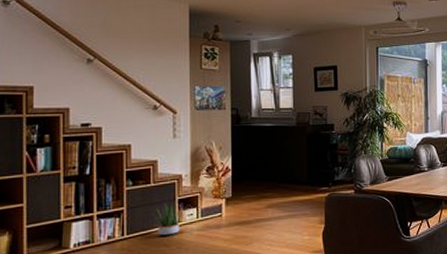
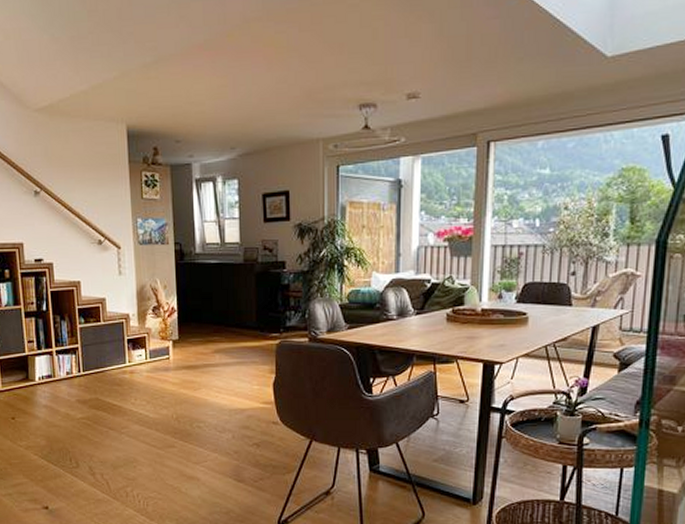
potted plant: present [151,203,187,236] -> none [103,343,136,375]

